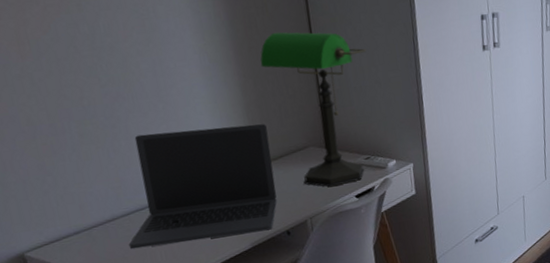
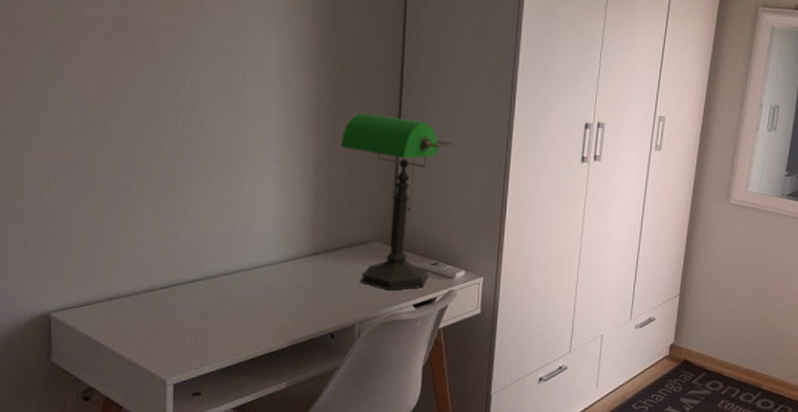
laptop: present [129,124,277,249] -> none [161,202,333,329]

